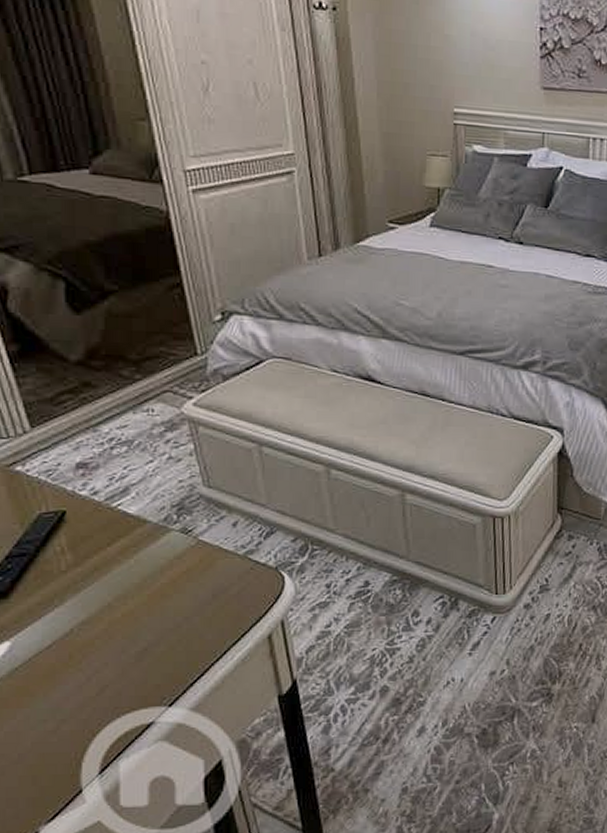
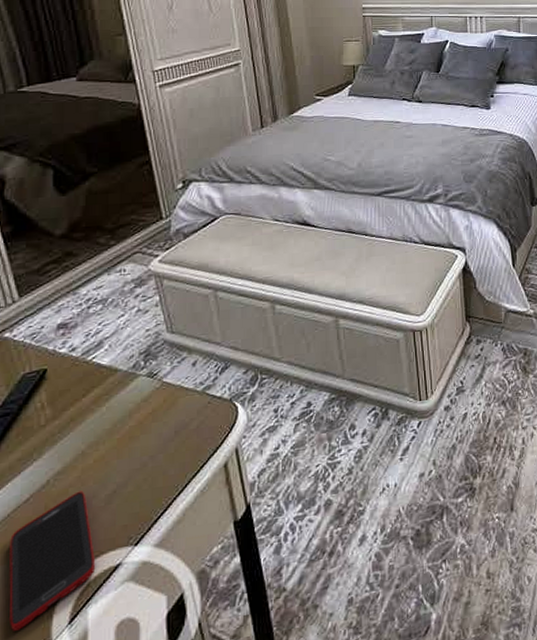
cell phone: none [33,644,127,774] -> present [9,490,96,631]

